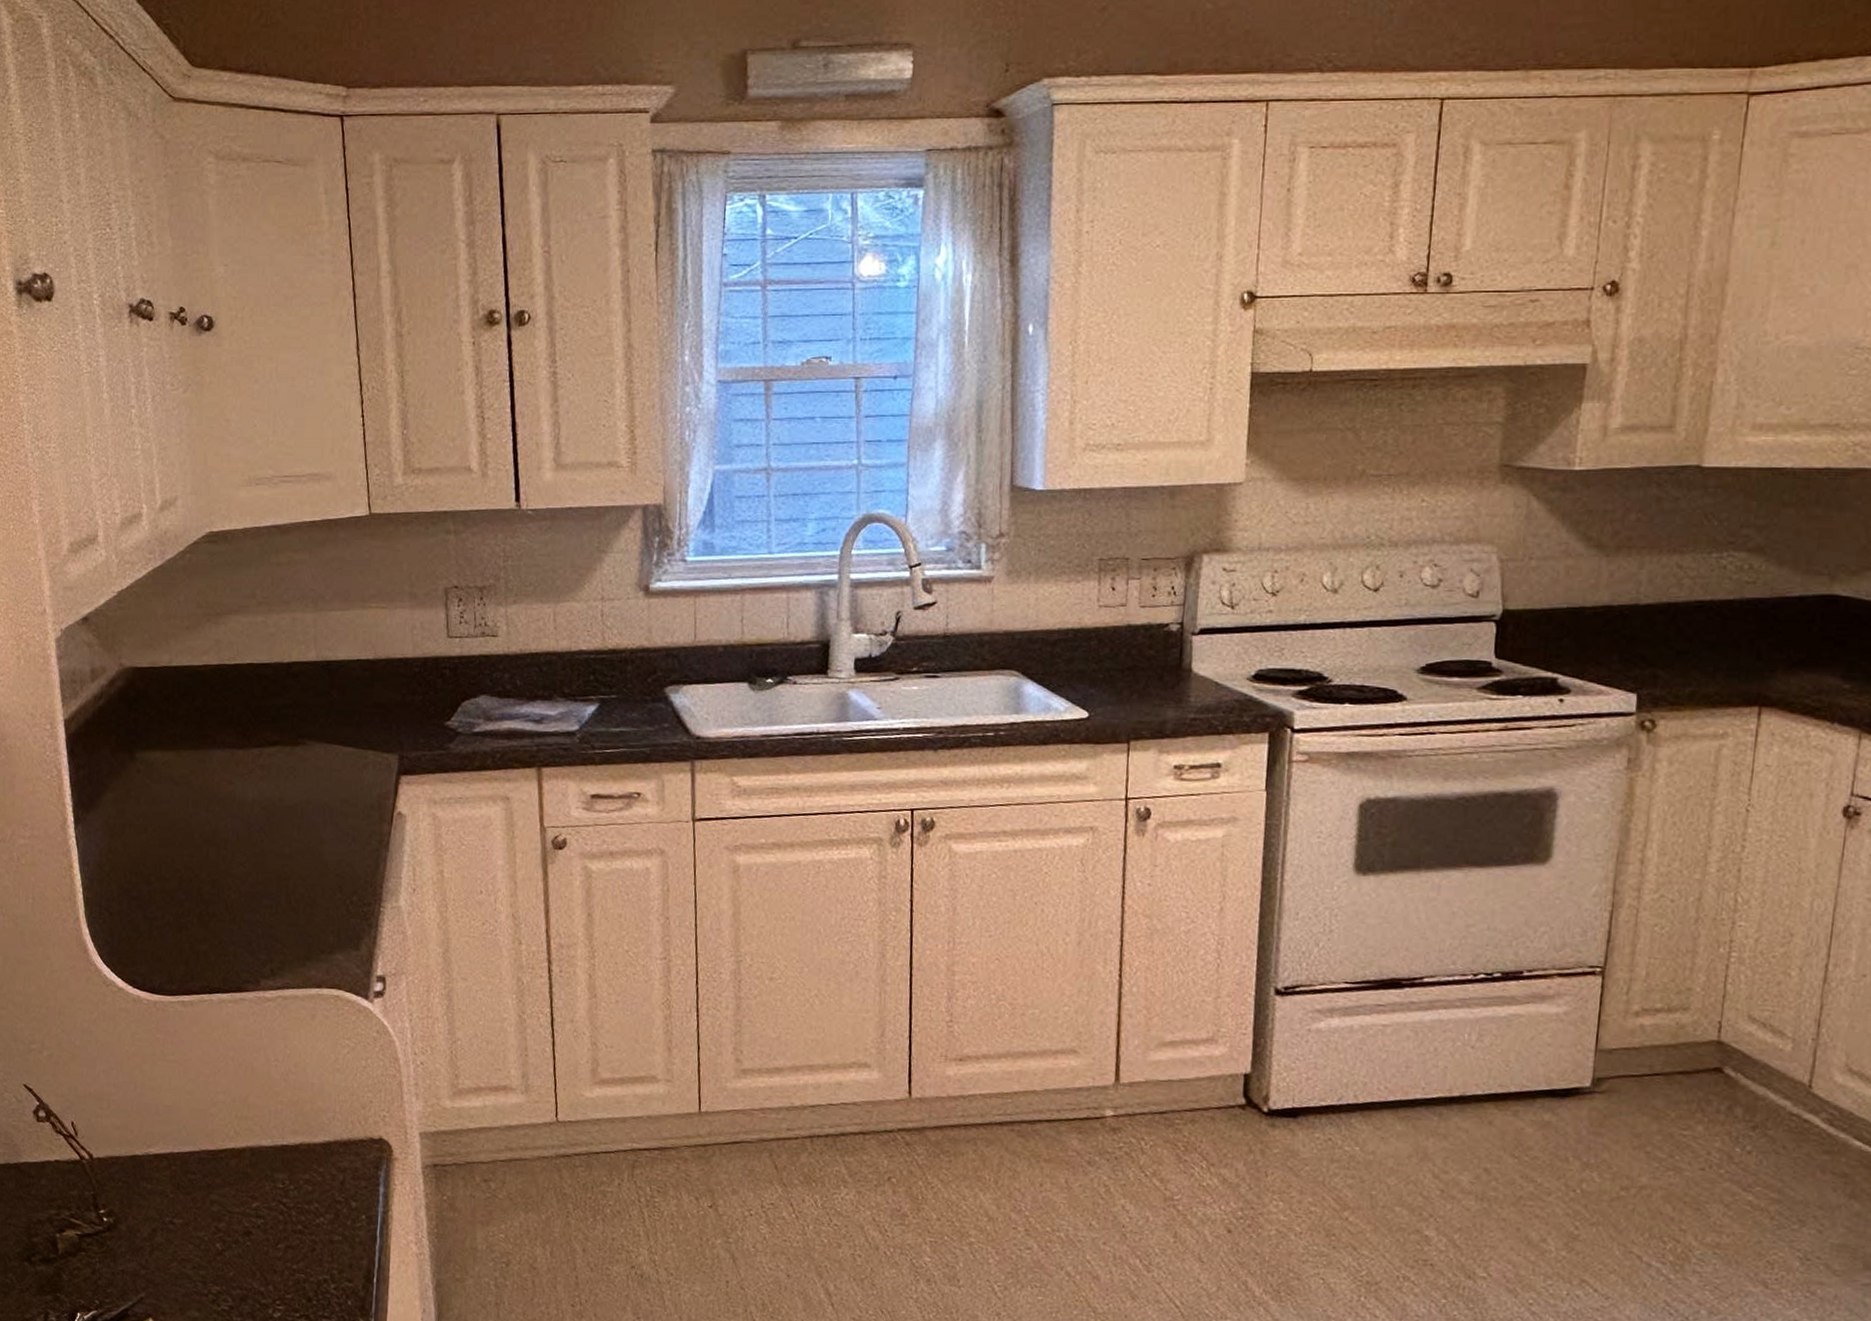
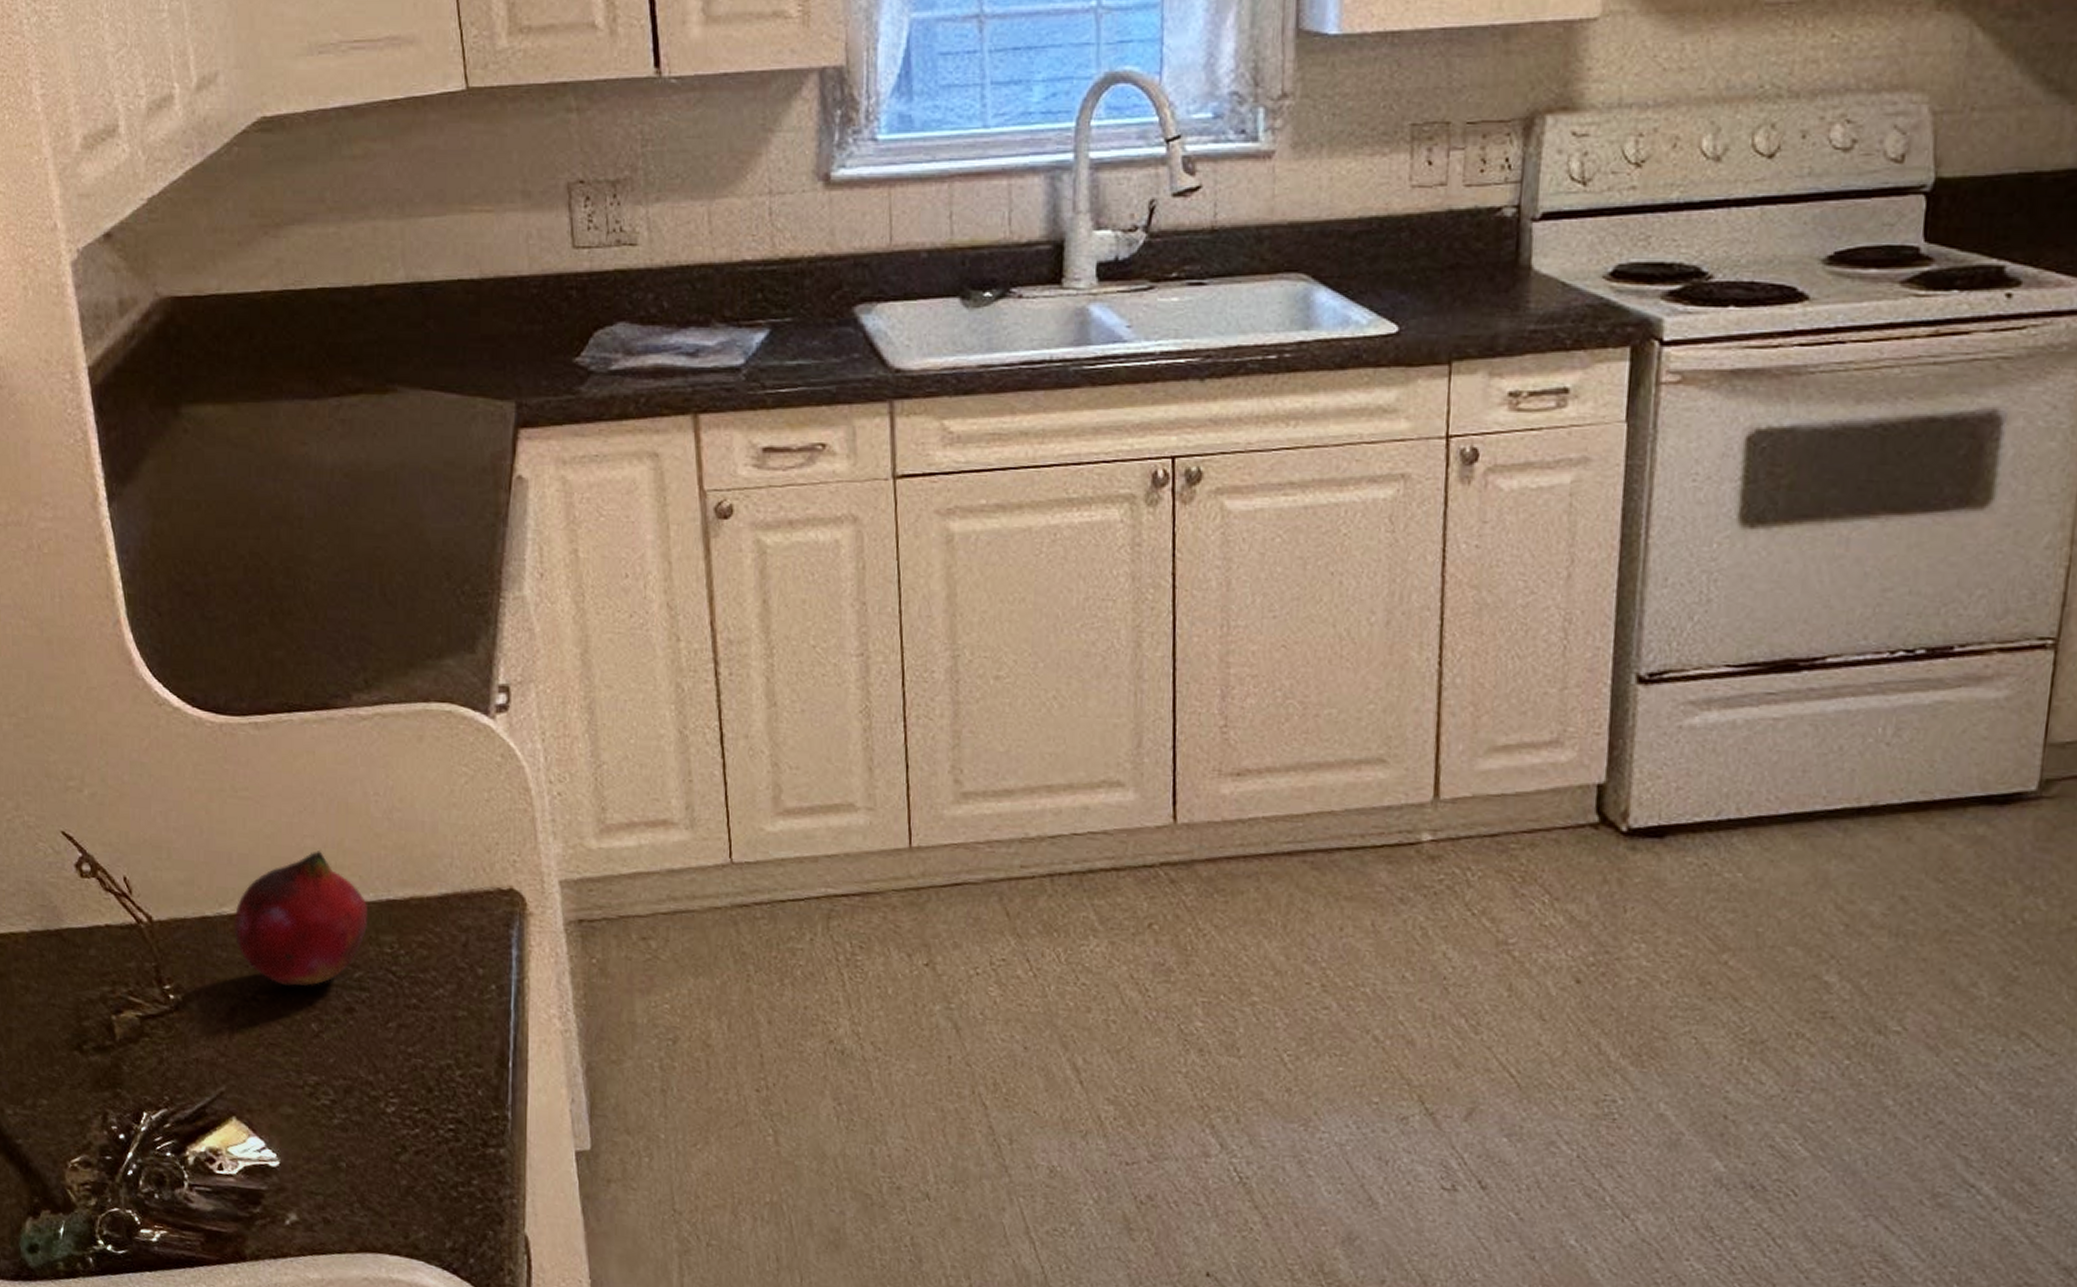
fruit: none [157,1104,266,1213] -> present [234,851,368,986]

